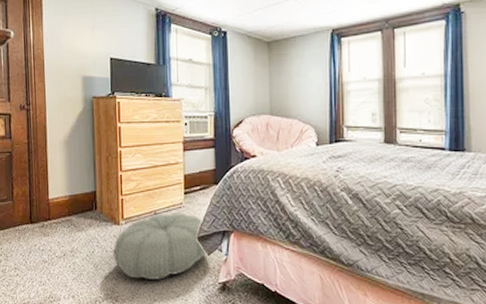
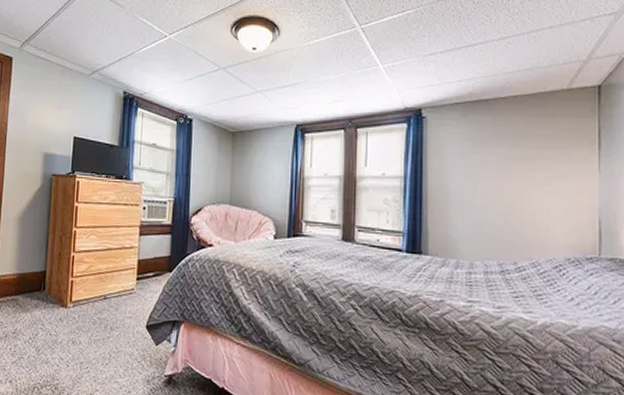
pouf: present [113,212,208,280] -> none [57,298,157,369]

